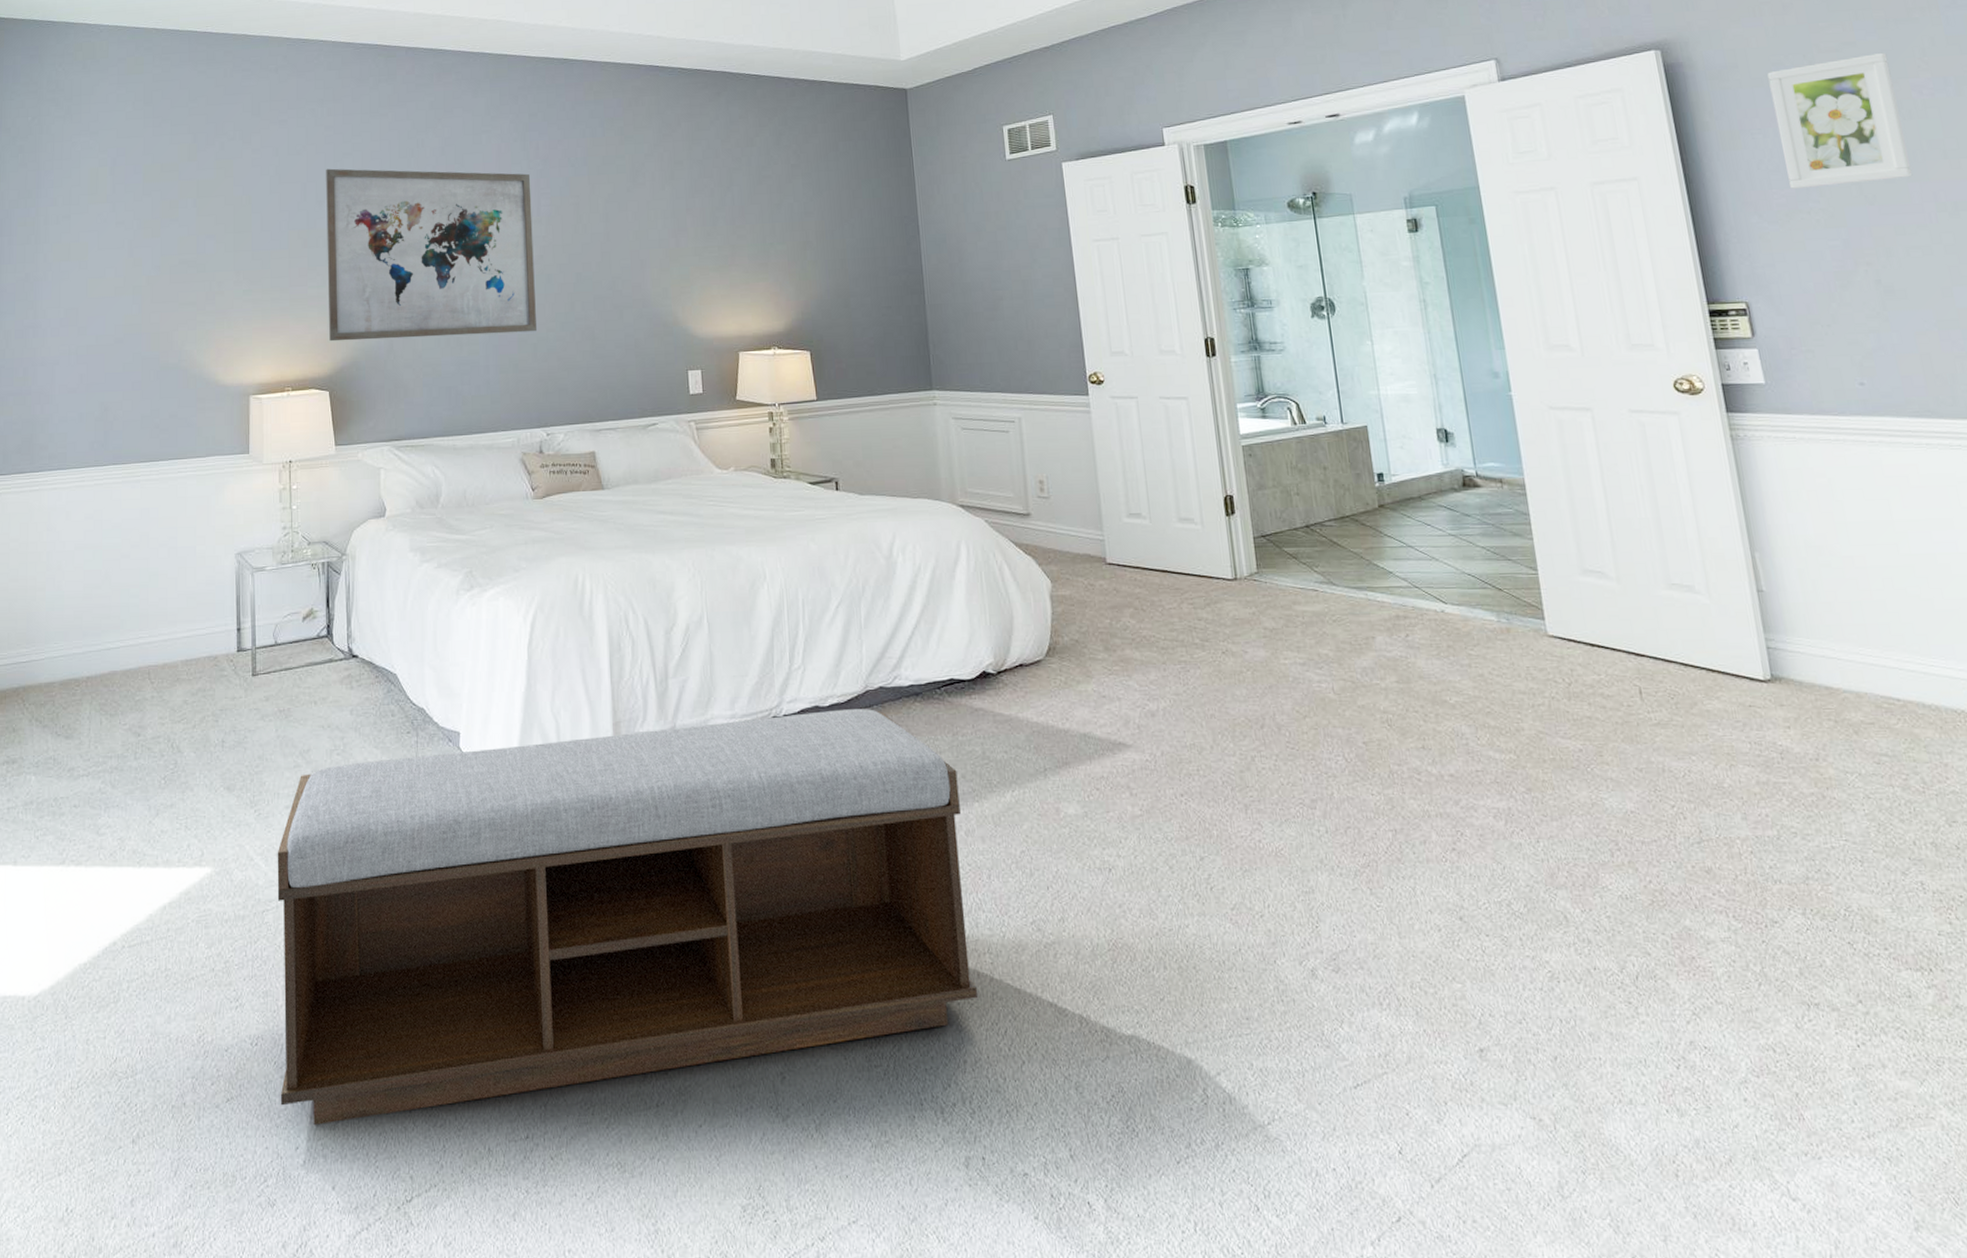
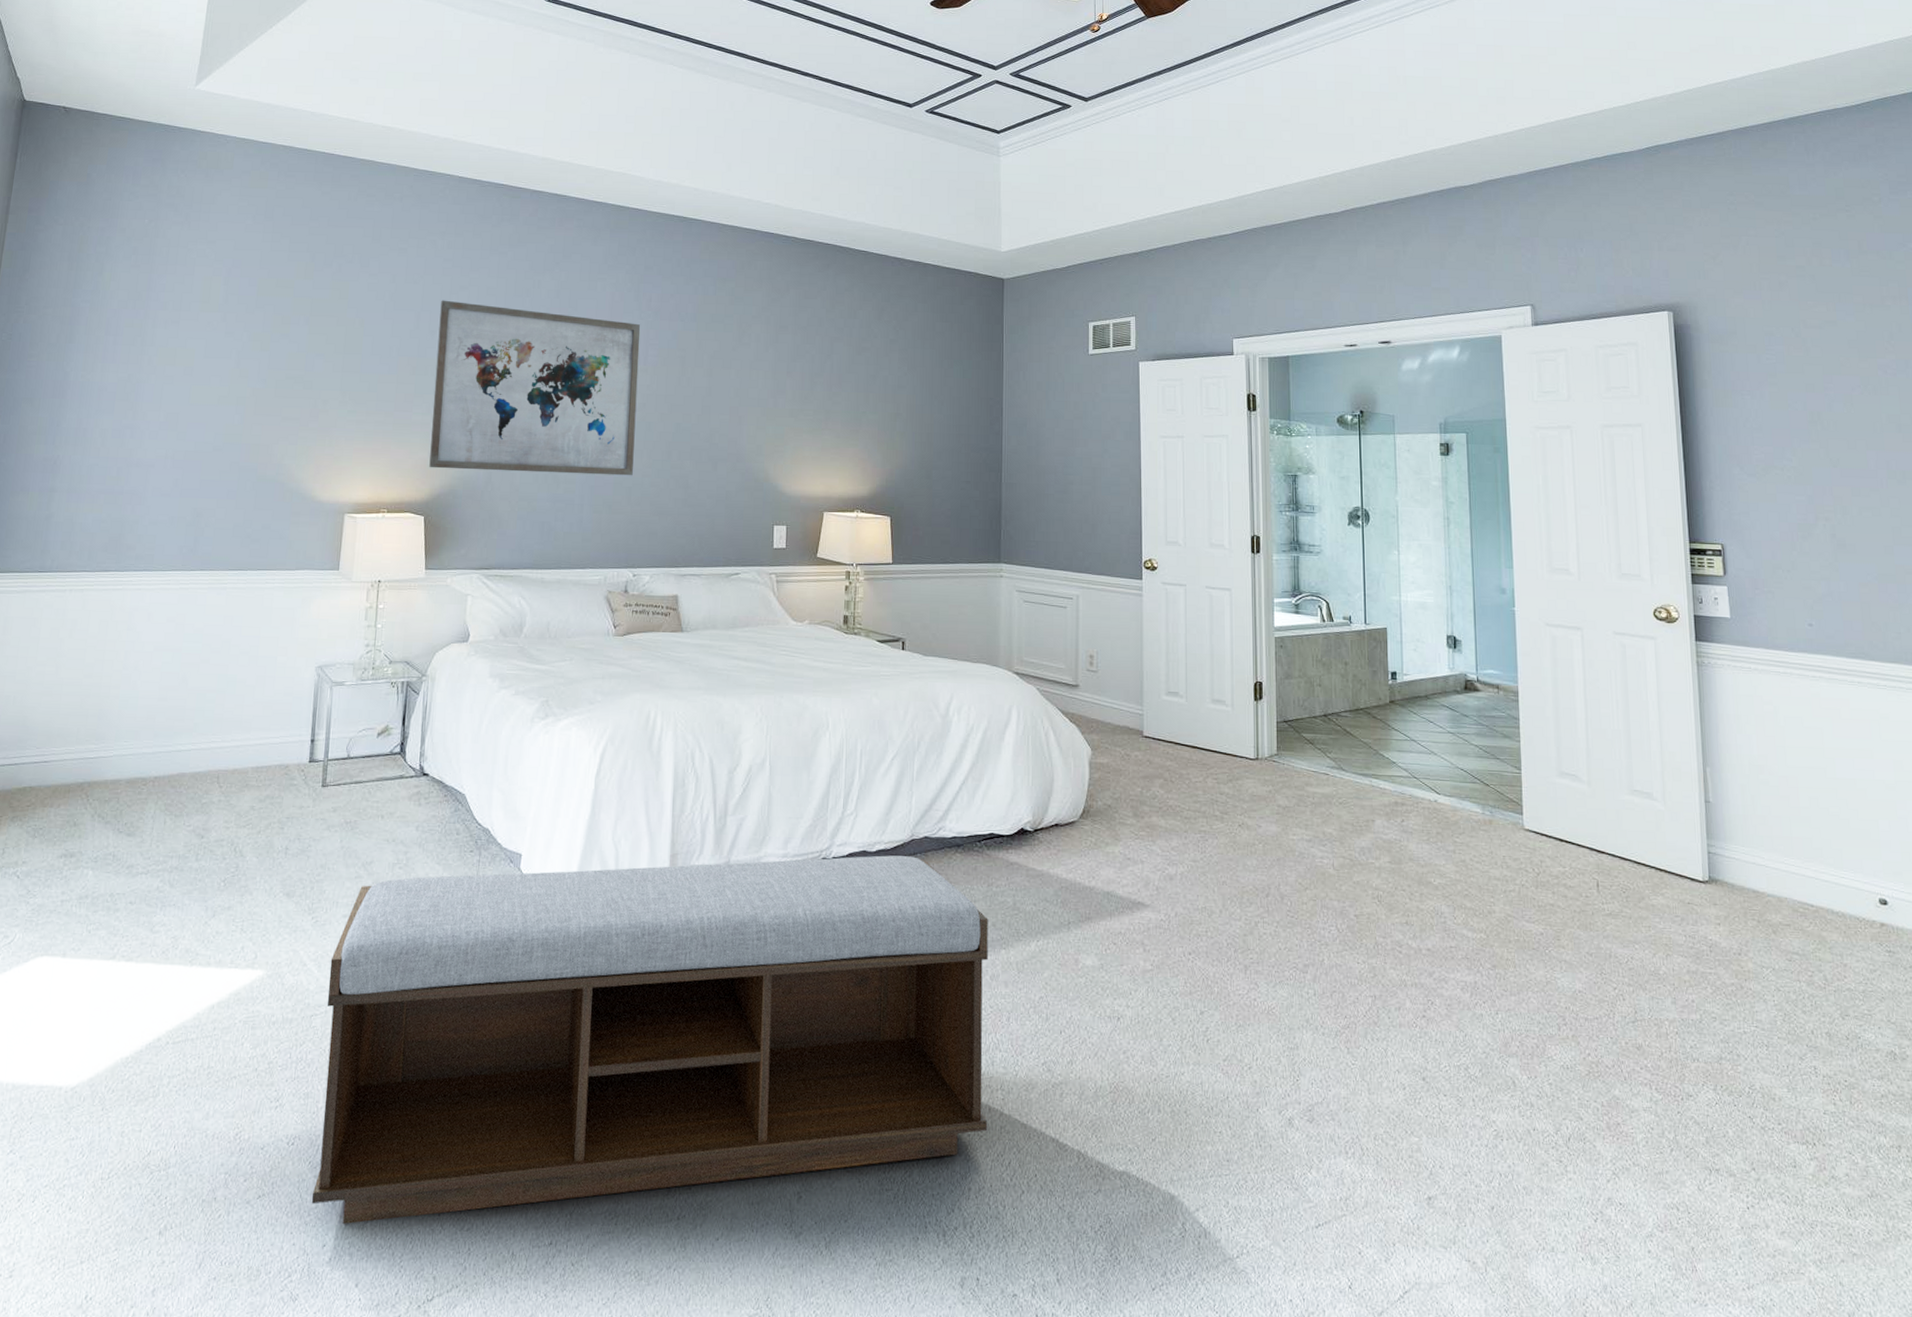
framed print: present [1767,52,1913,189] -> none [1760,333,1872,447]

